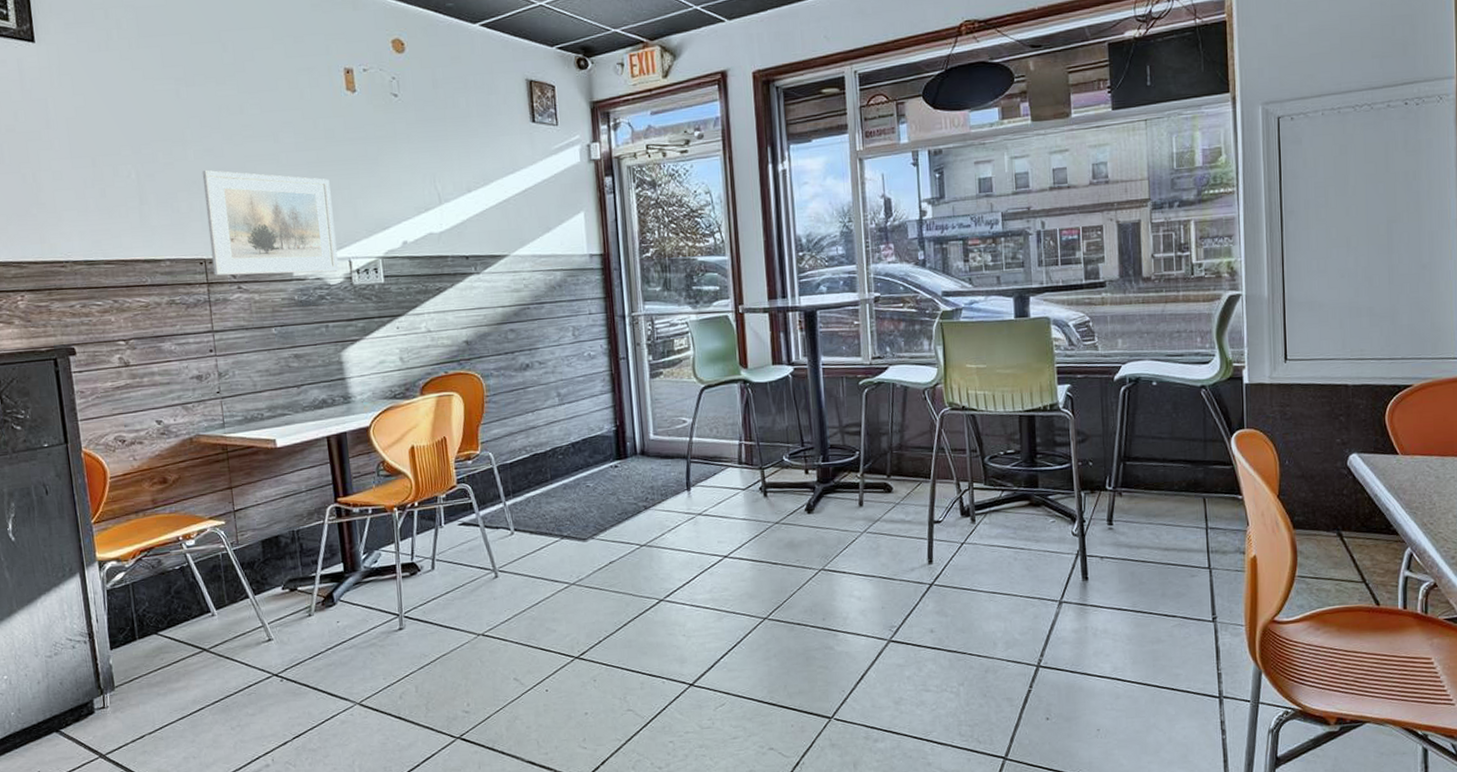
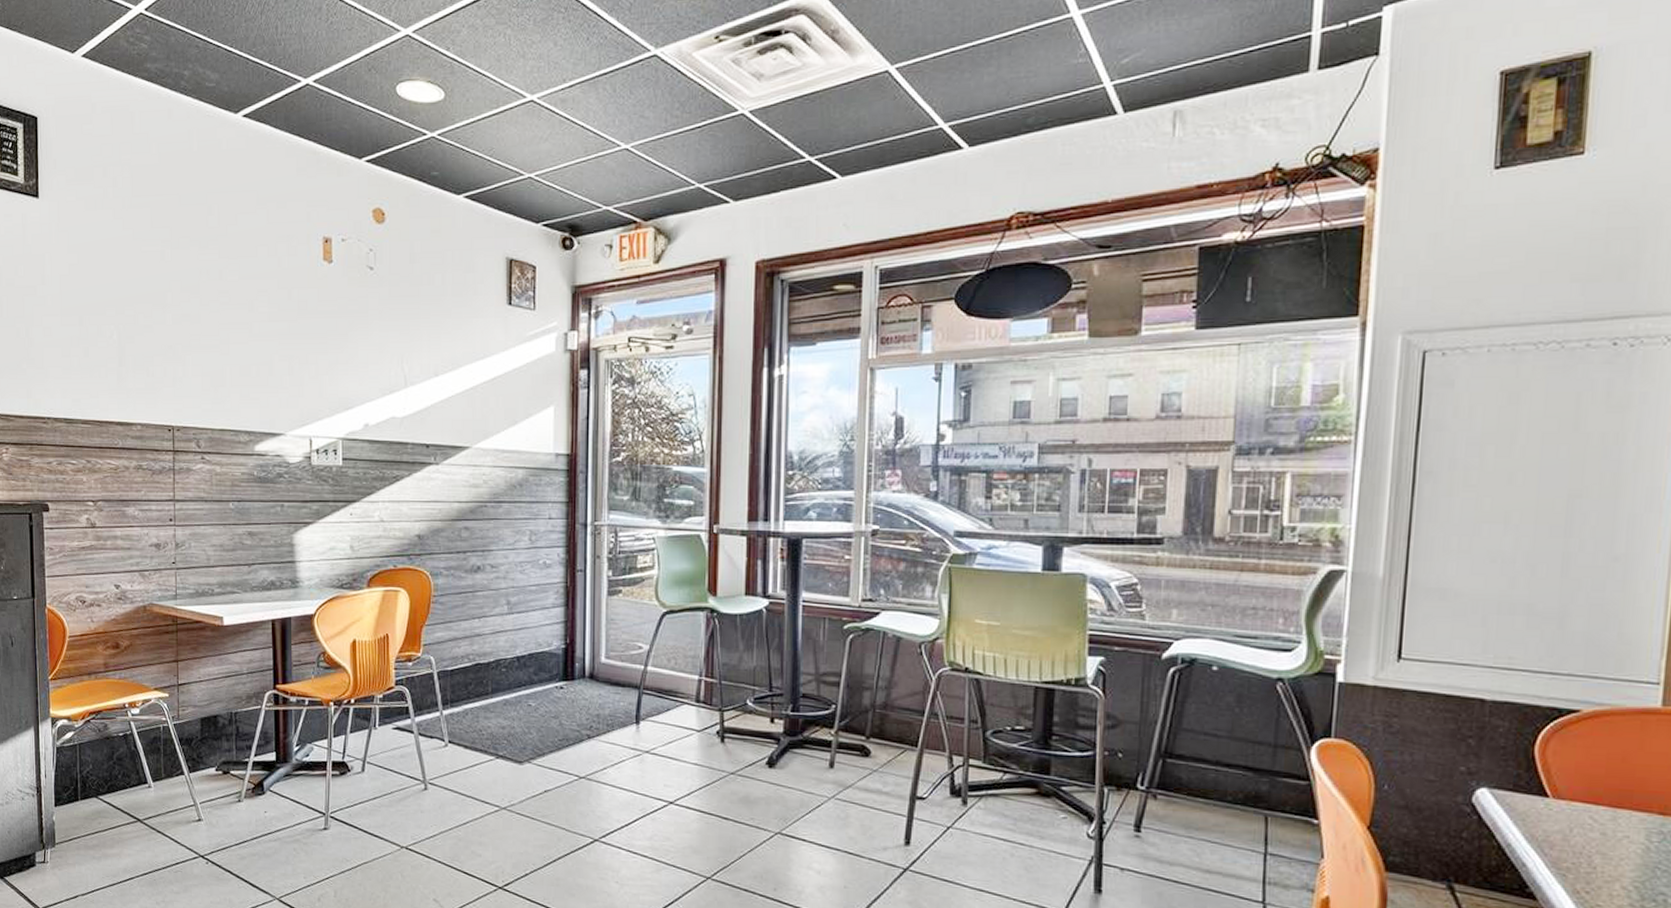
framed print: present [201,170,339,276] -> none [178,336,299,450]

